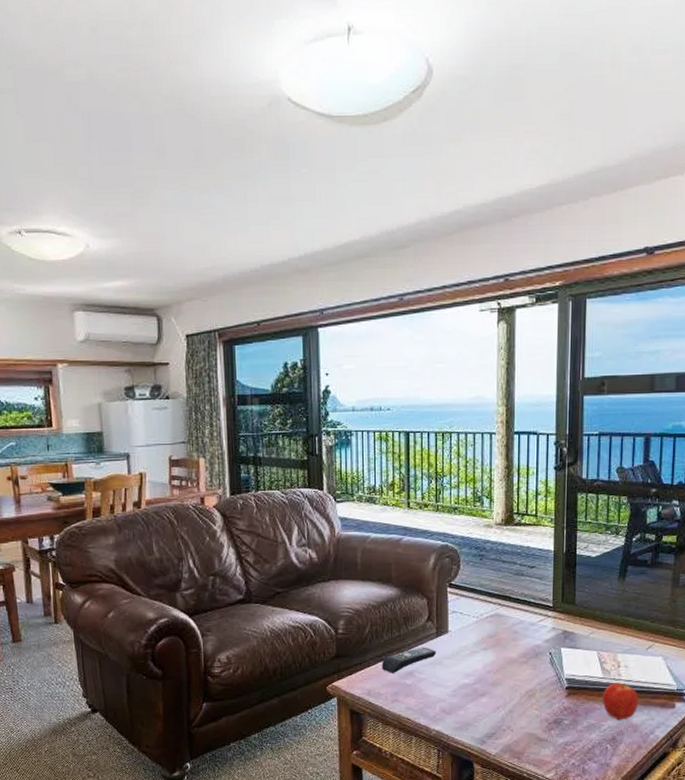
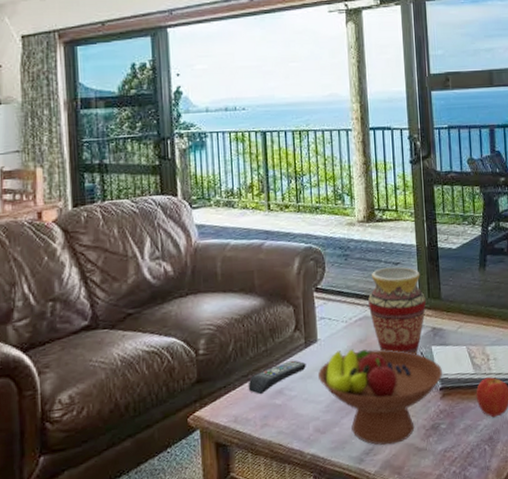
fruit bowl: none [447,643,570,732] -> present [318,349,442,445]
vase: none [501,570,559,654] -> present [368,266,426,355]

